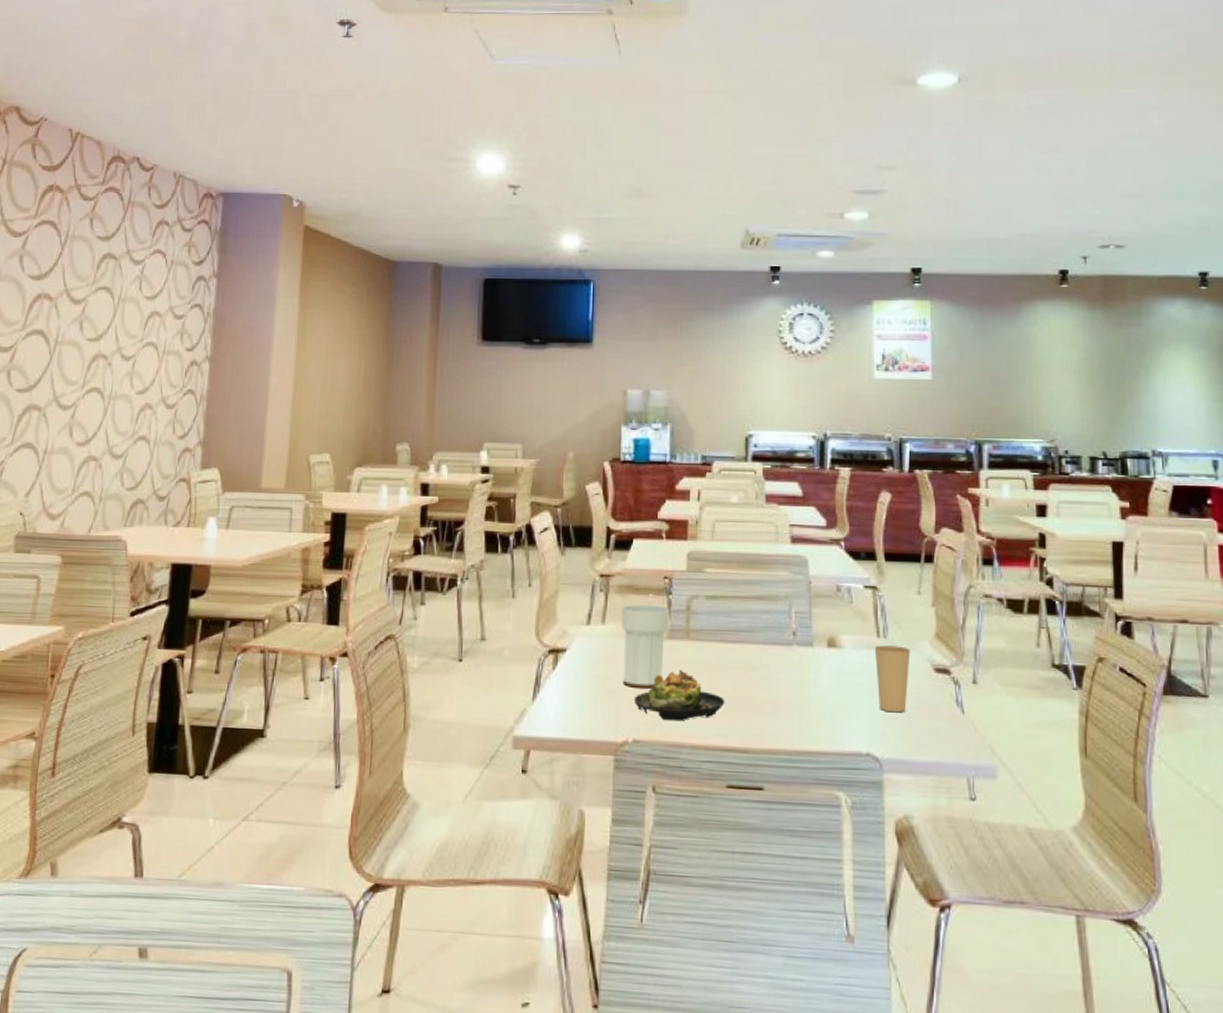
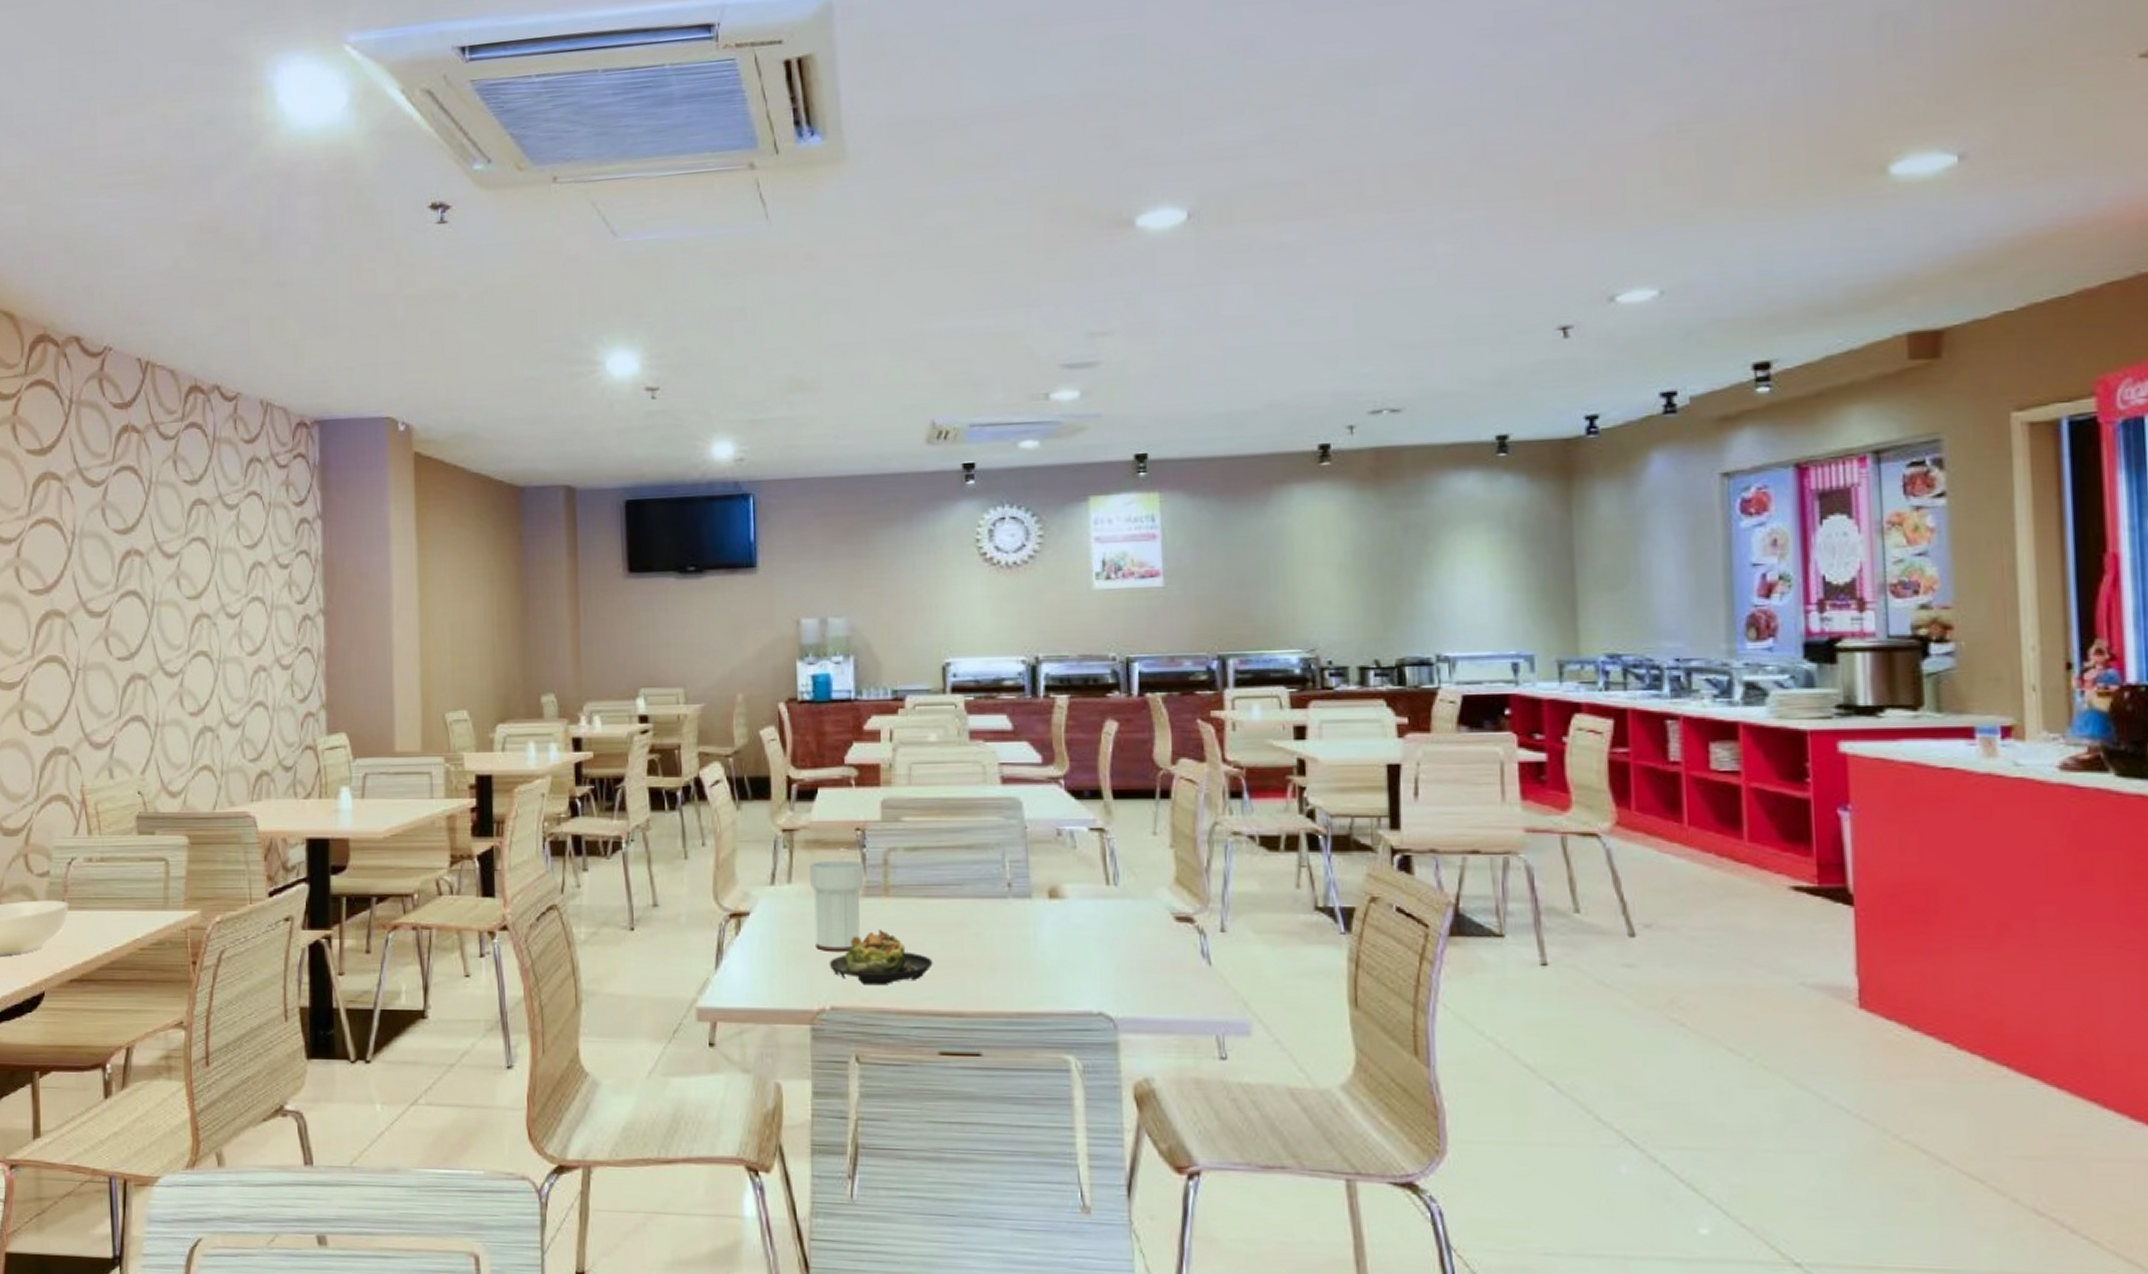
cup: present [874,645,911,713] -> none [1103,894,1146,967]

